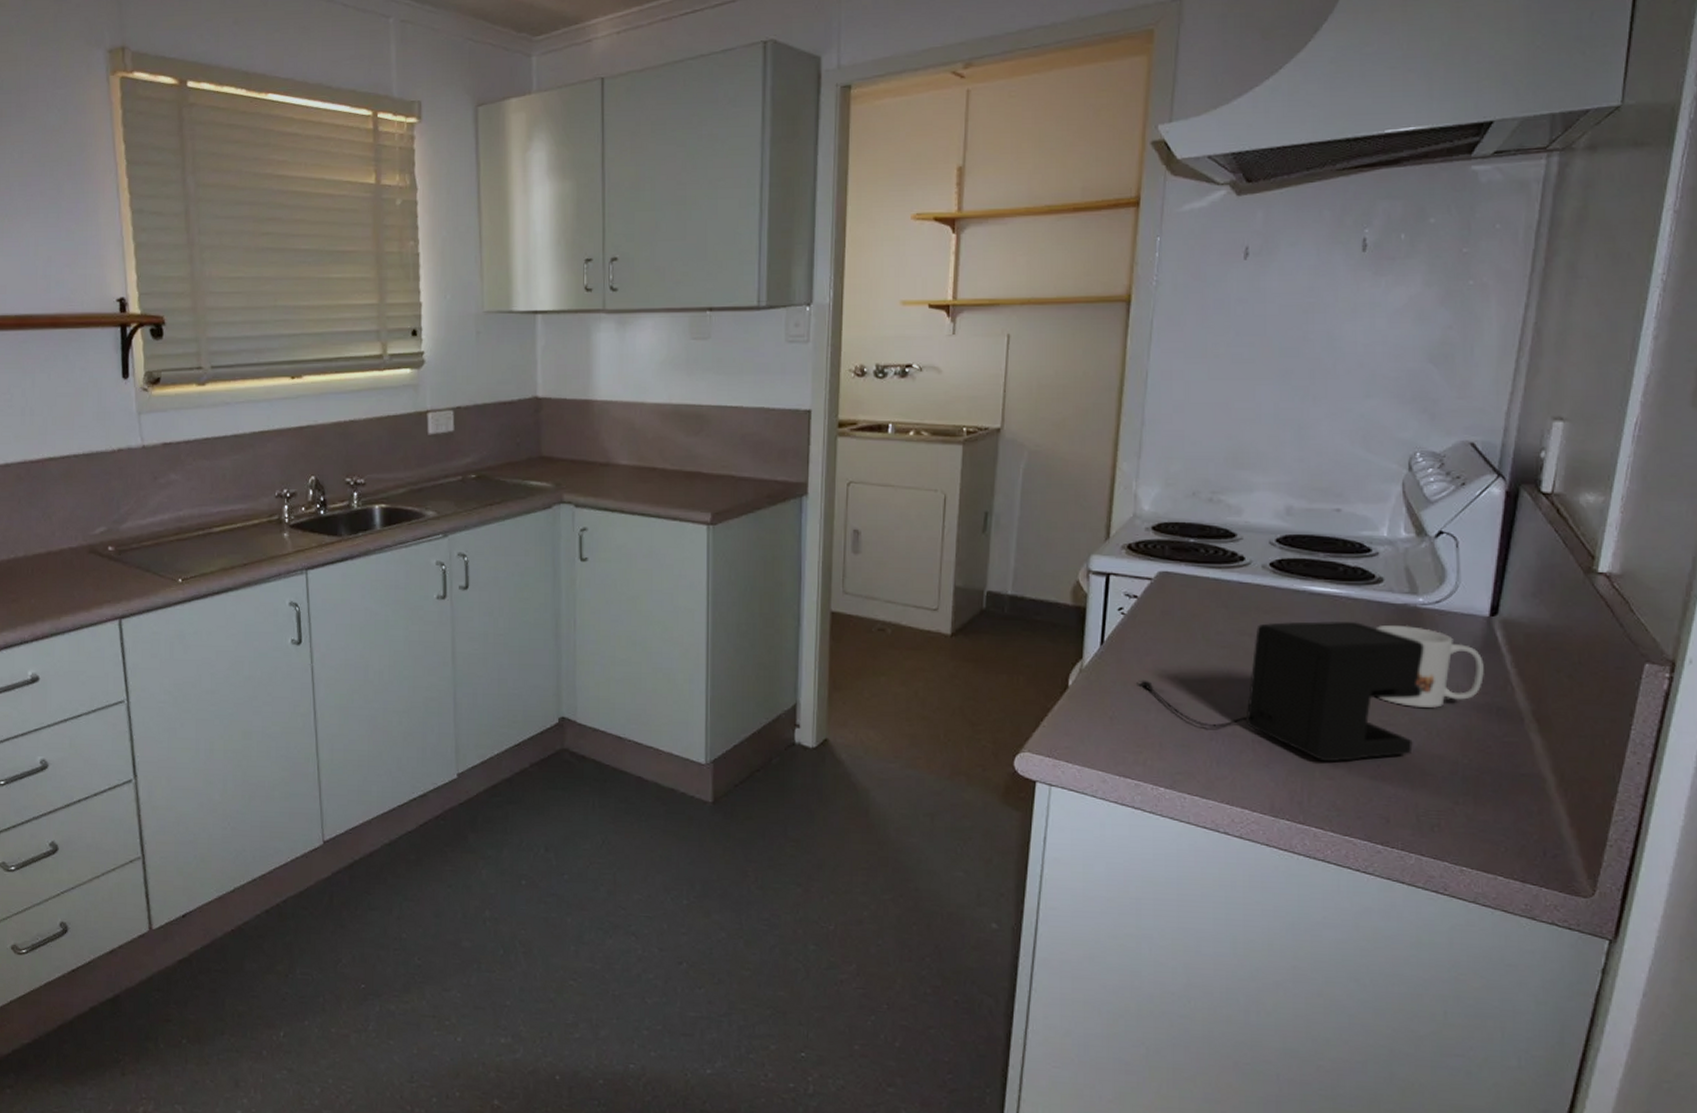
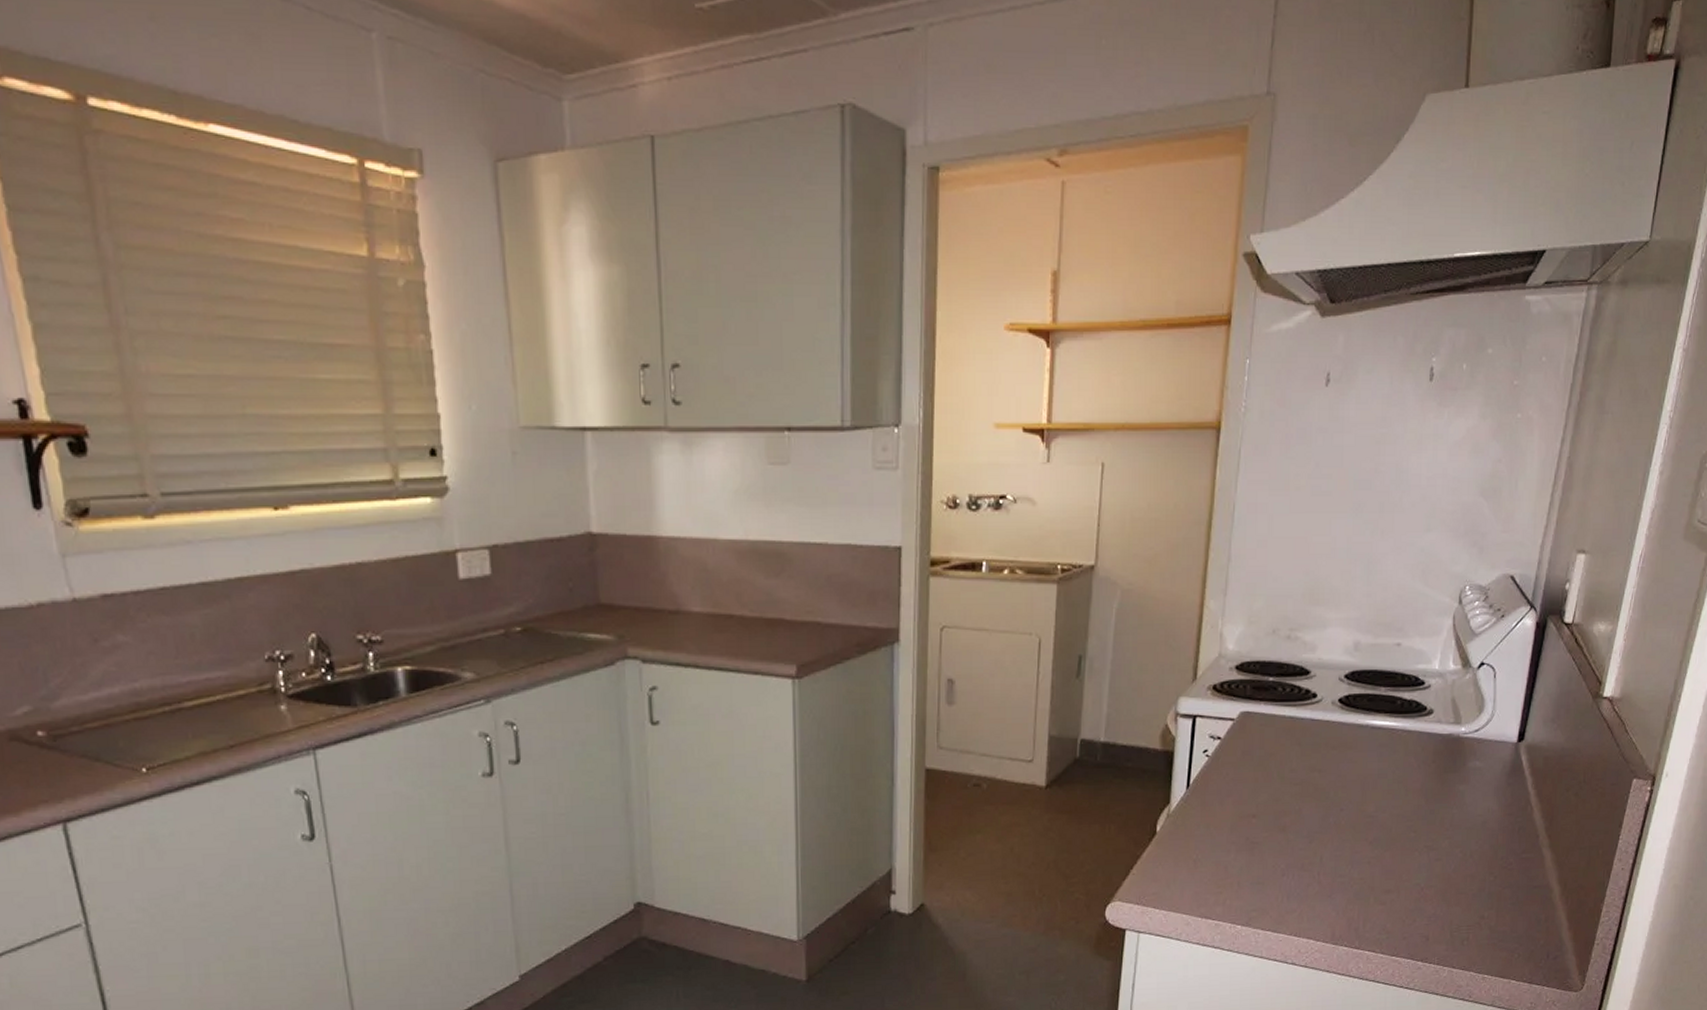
coffee maker: present [1137,621,1424,762] -> none [1219,752,1464,889]
mug: present [1377,624,1484,708] -> none [1424,754,1510,831]

